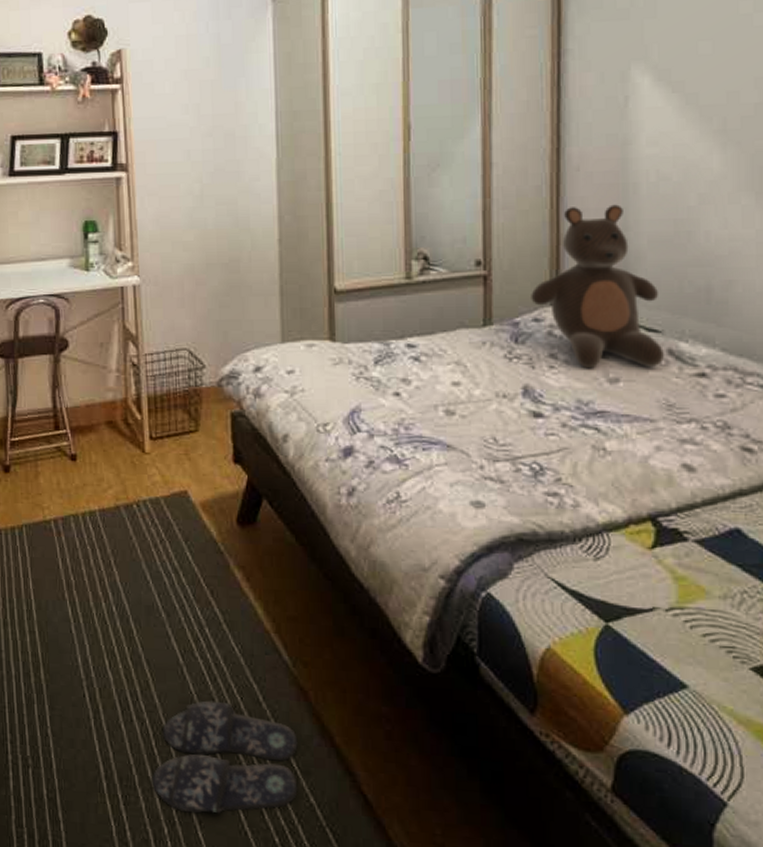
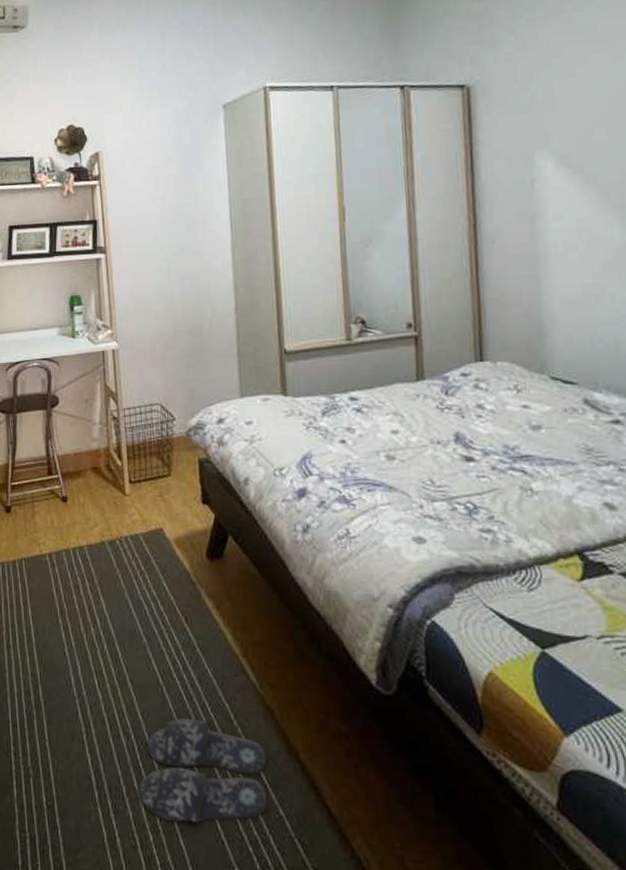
teddy bear: present [531,204,665,369] -> none [457,272,582,418]

